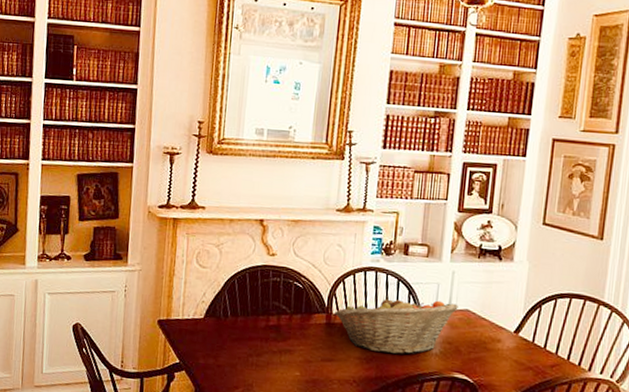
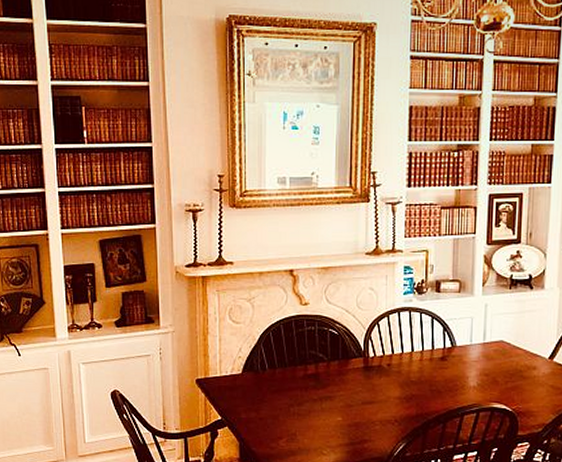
fruit basket: present [334,296,458,355] -> none [371,334,493,391]

